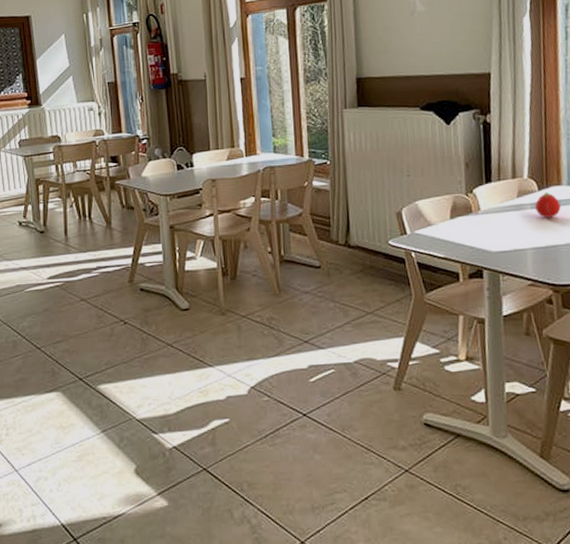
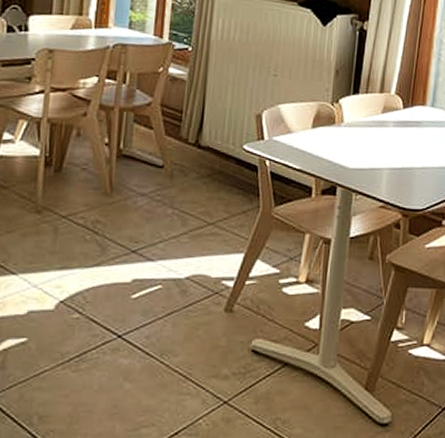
fruit: present [535,192,561,218] -> none [398,111,422,139]

